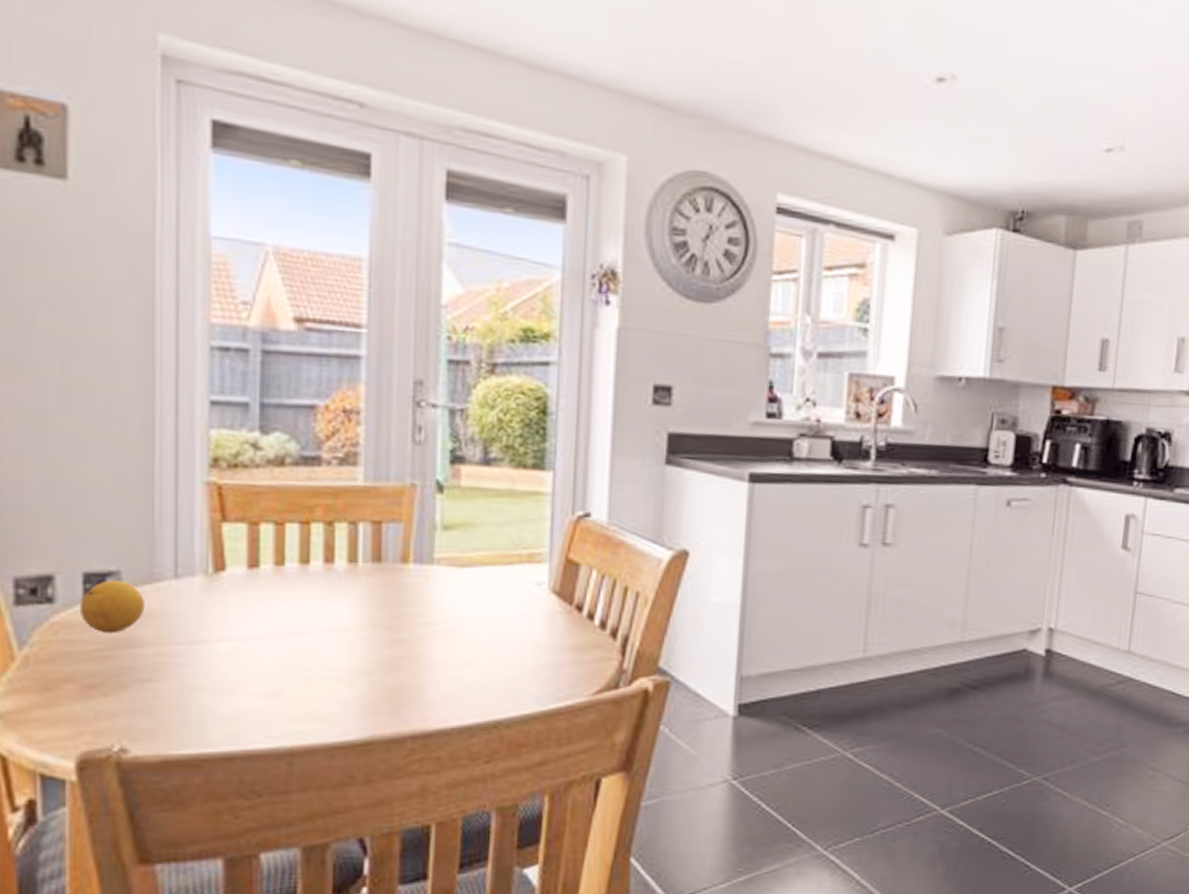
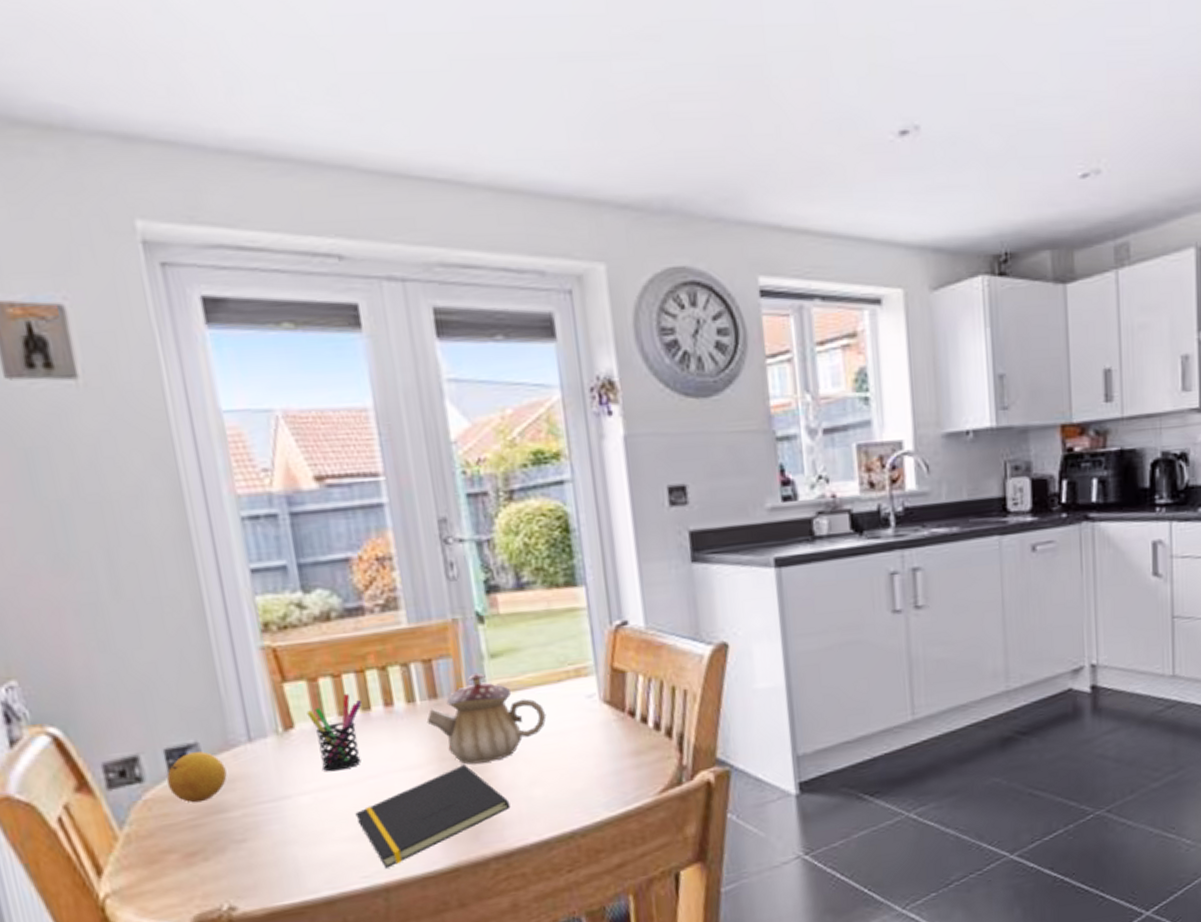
pen holder: none [241,544,301,622] -> present [307,694,362,772]
notepad: none [273,635,437,731] -> present [355,765,511,868]
teapot: none [365,542,491,636] -> present [427,672,547,764]

